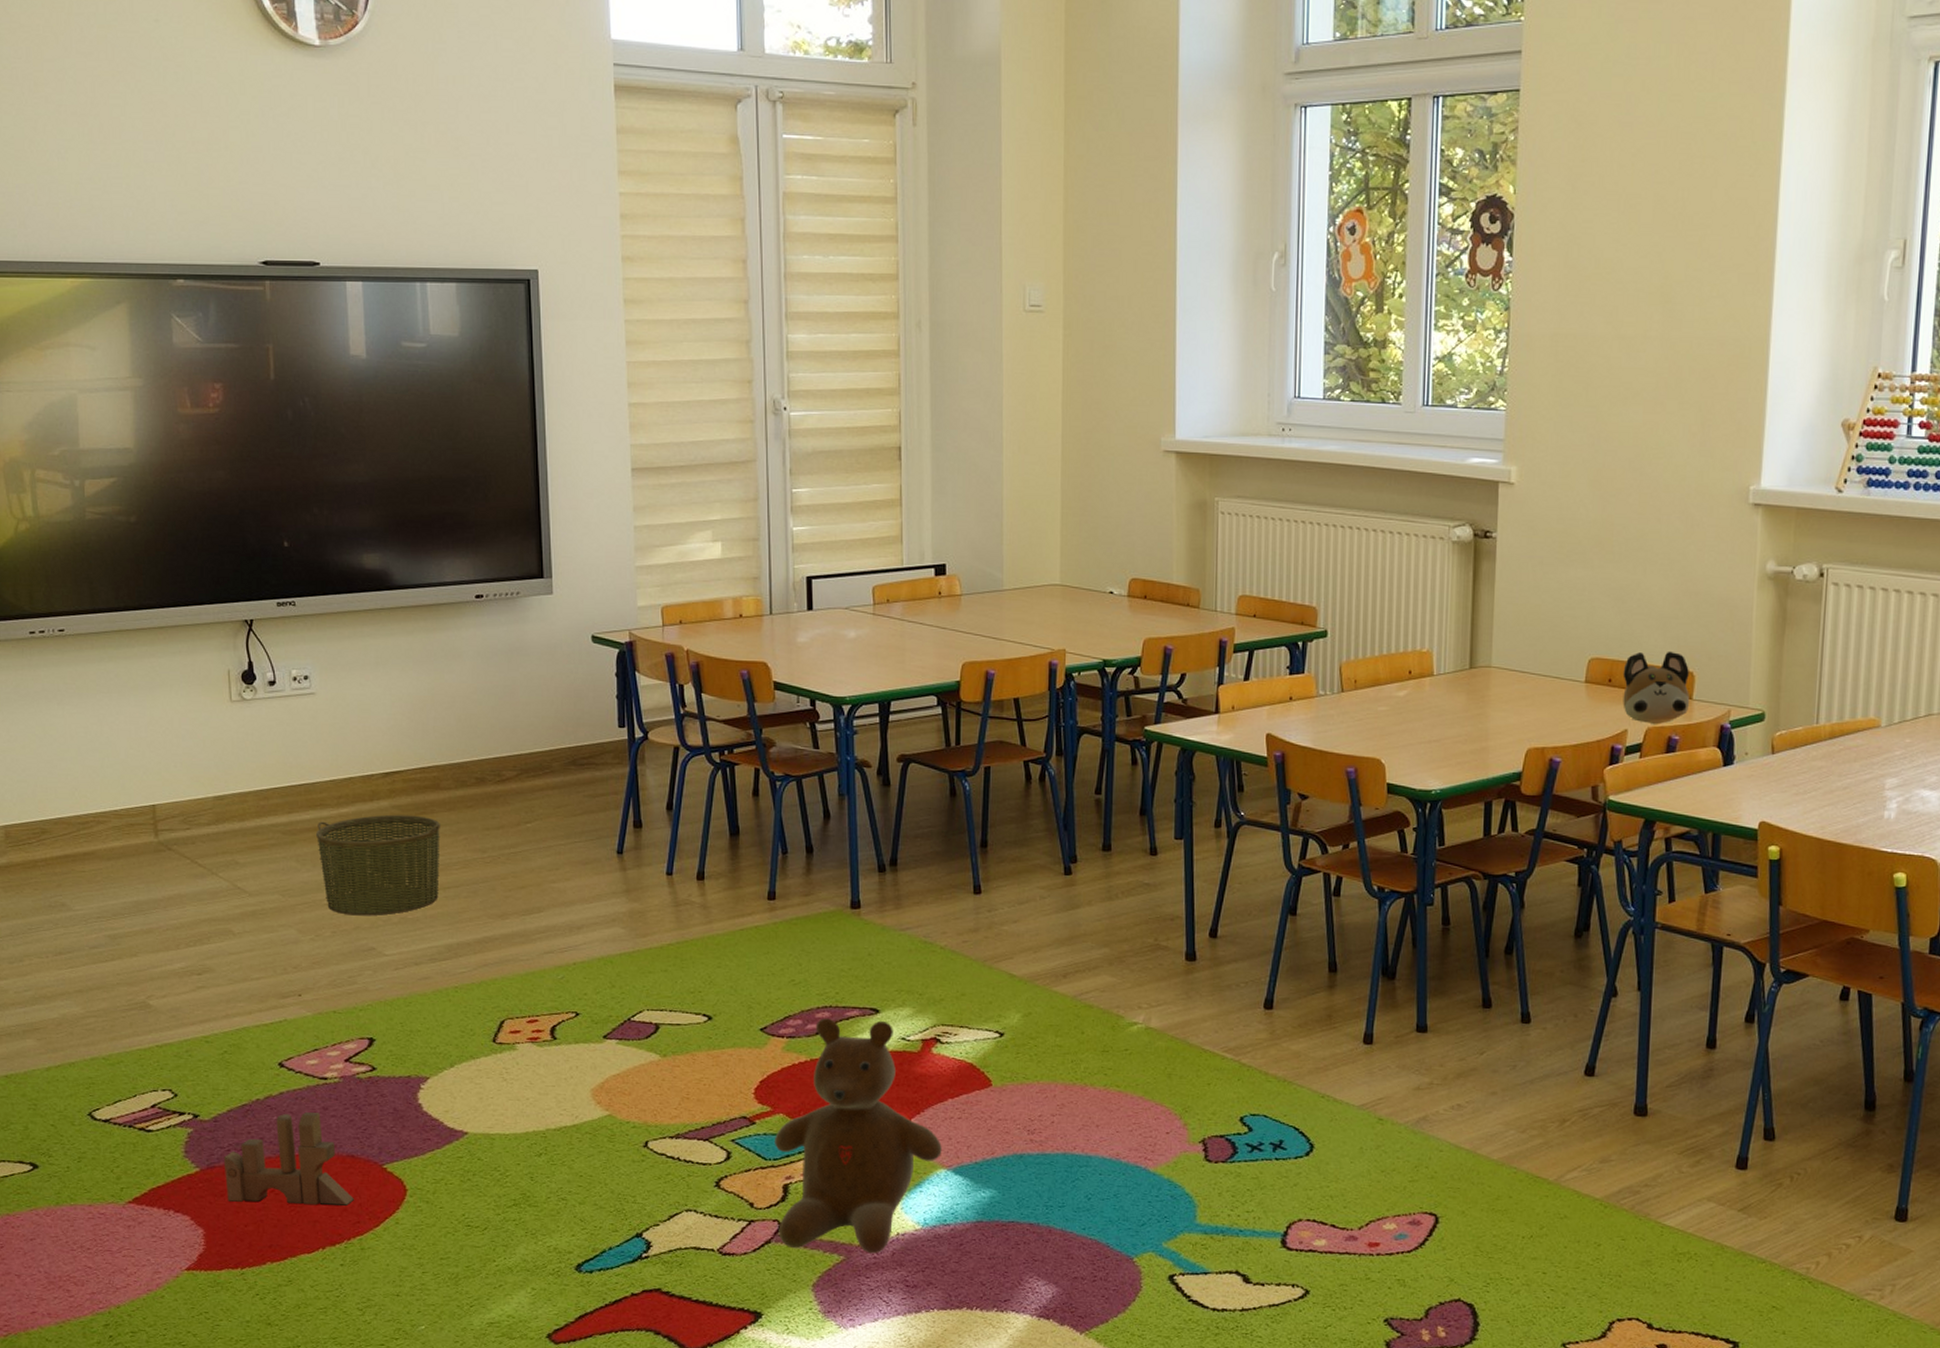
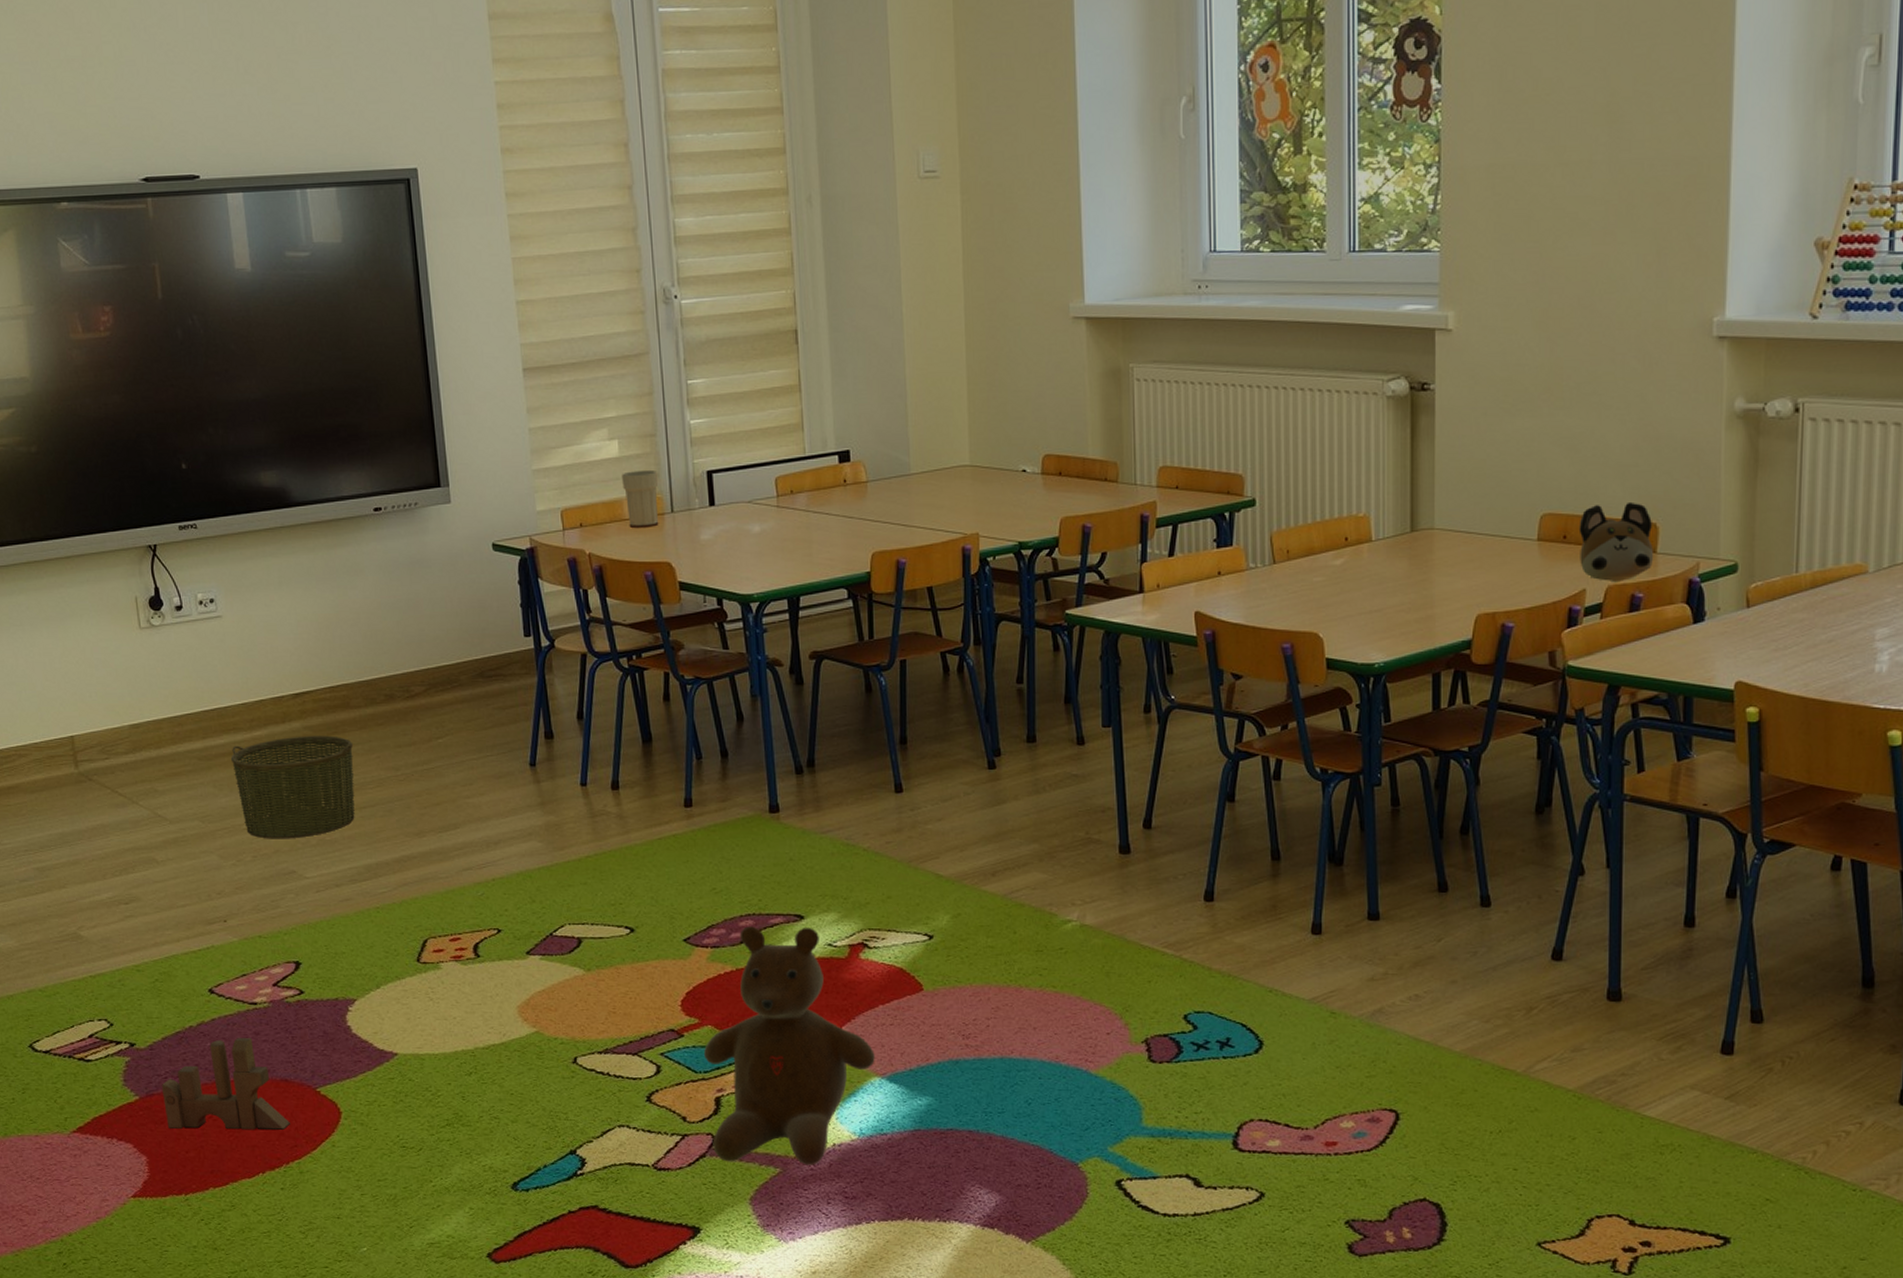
cup: none [723,573,758,629] -> present [622,471,658,529]

